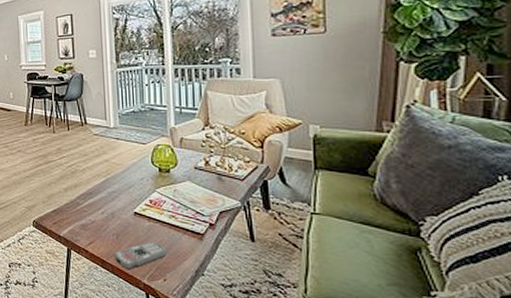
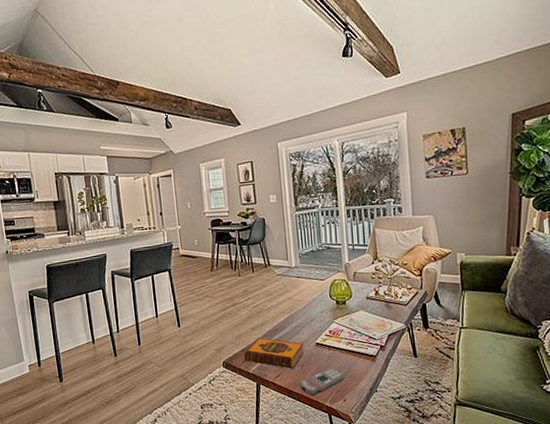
hardback book: none [54,199,121,238] -> present [243,337,305,370]

